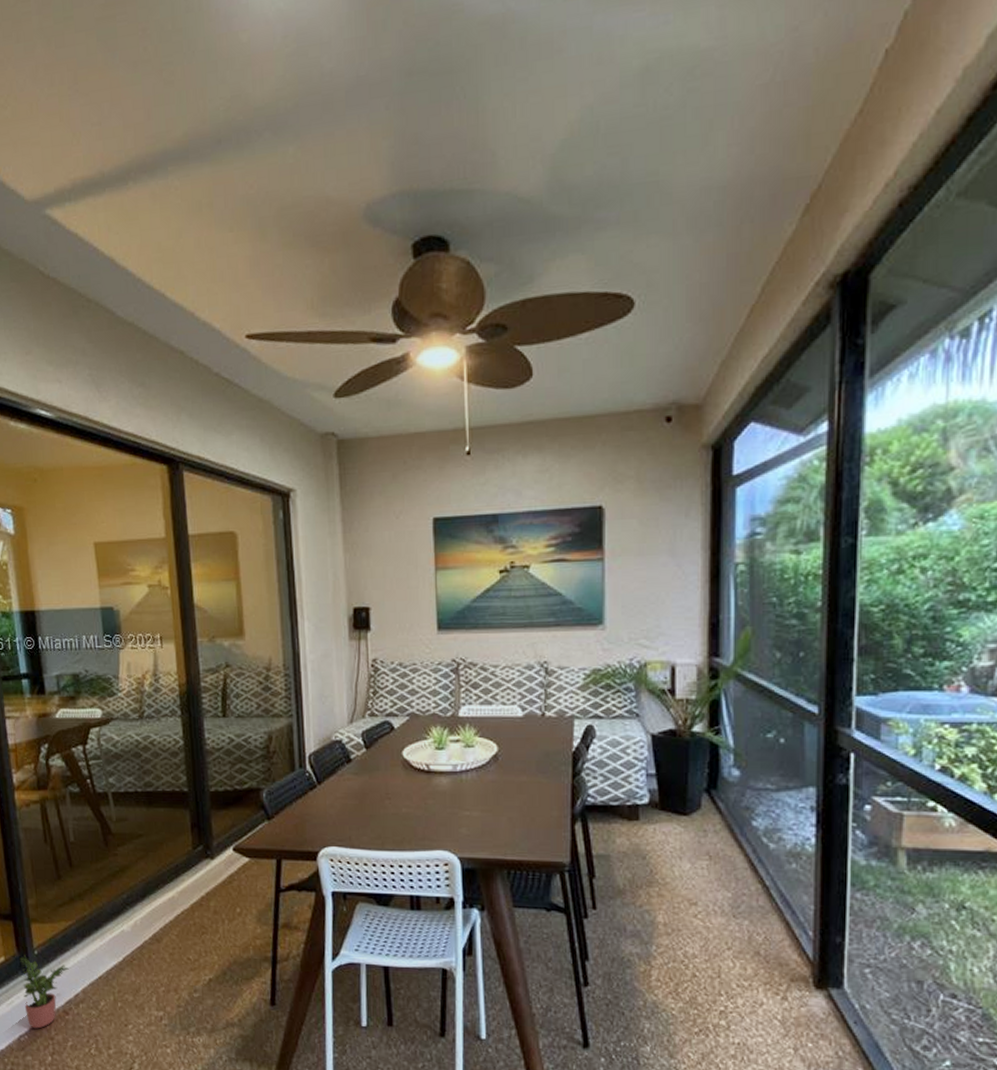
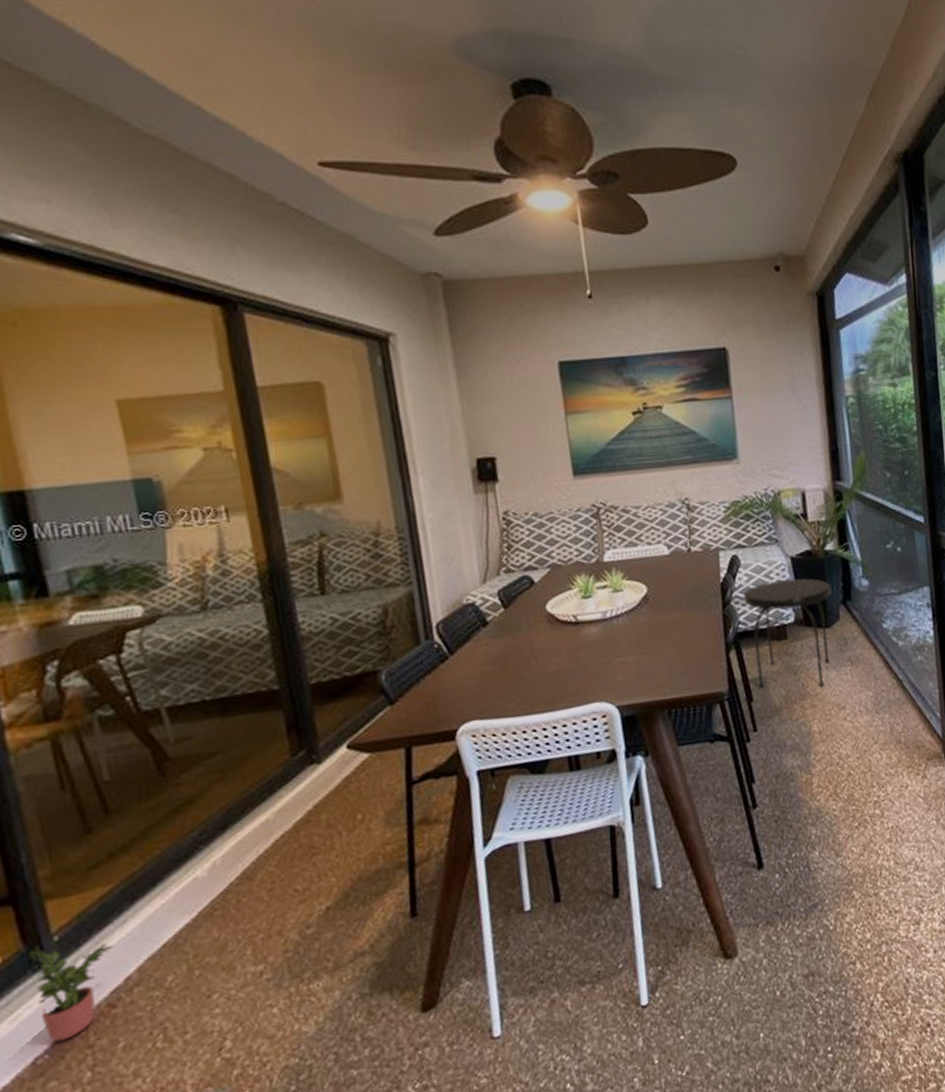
side table: none [596,758,695,876] -> present [744,578,832,688]

